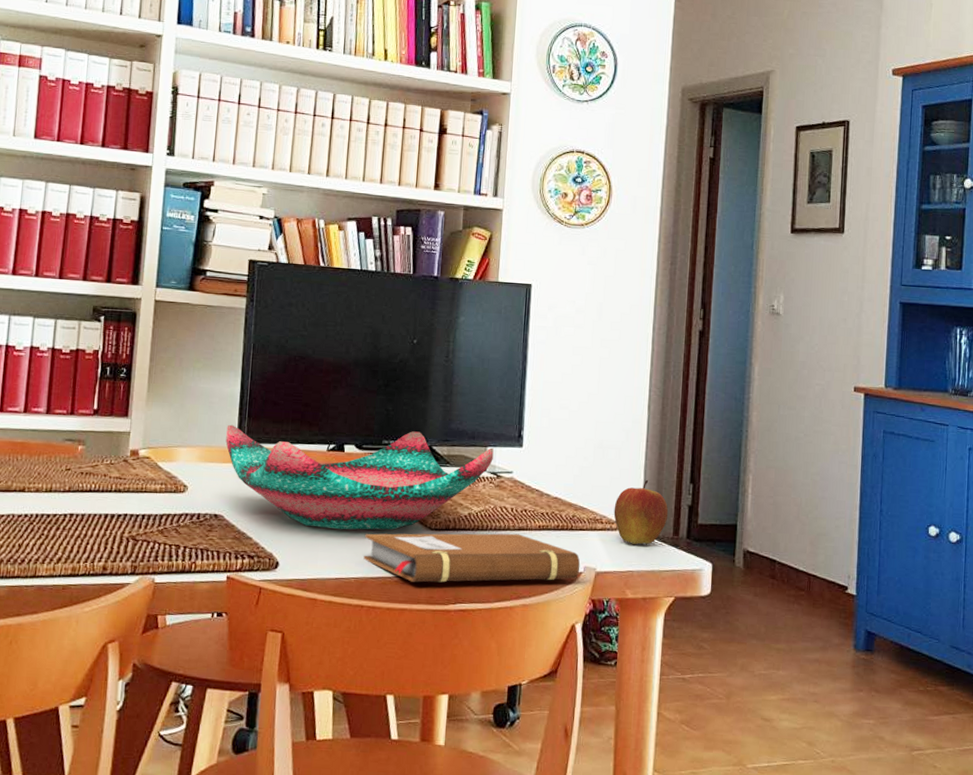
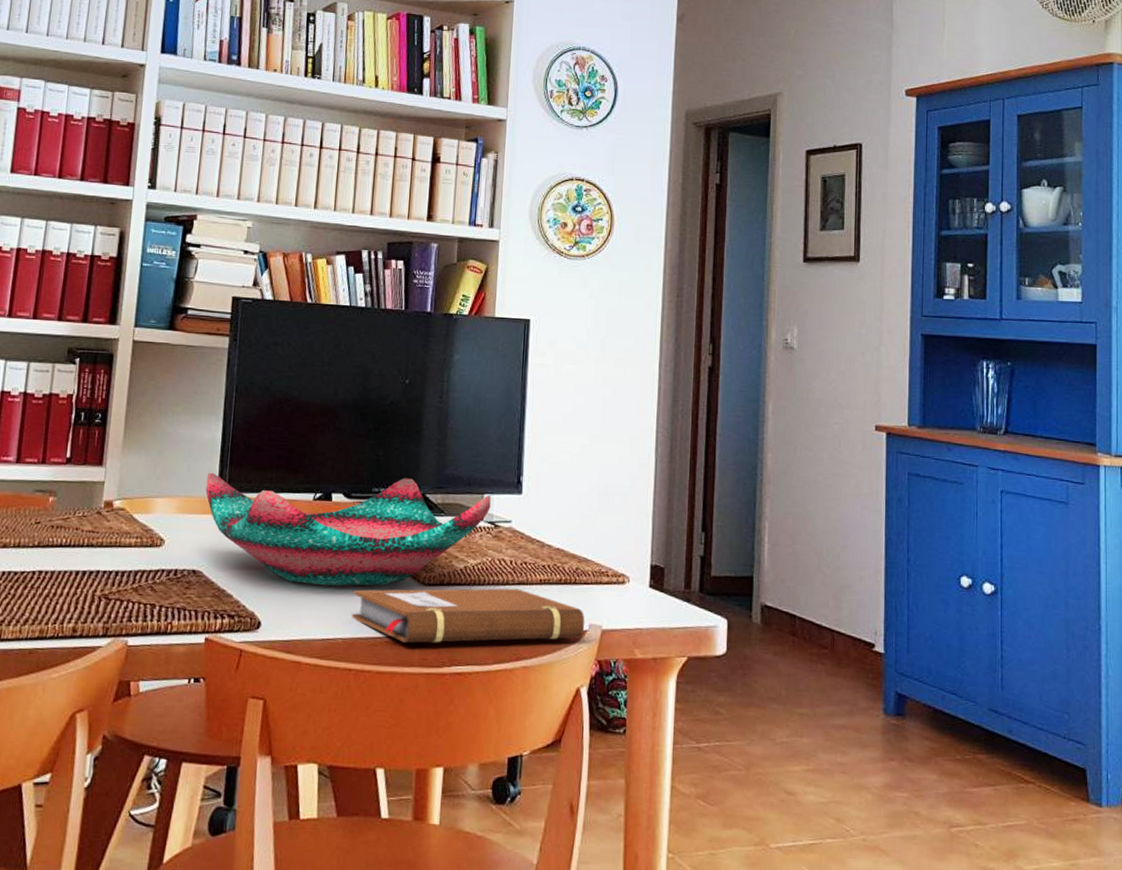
apple: present [613,479,669,545] -> none [620,528,679,600]

